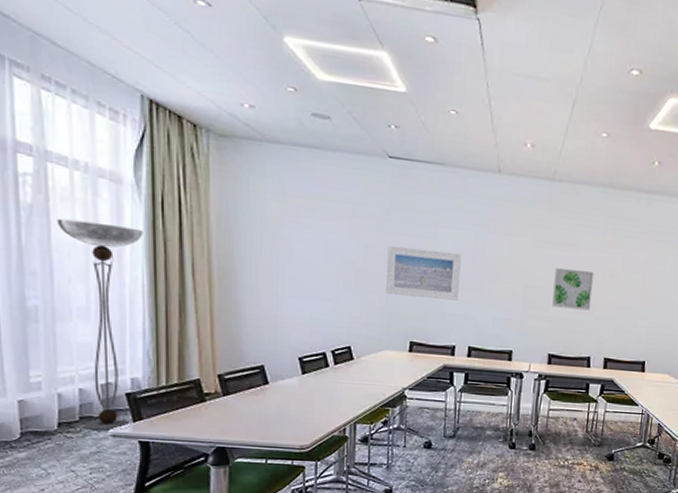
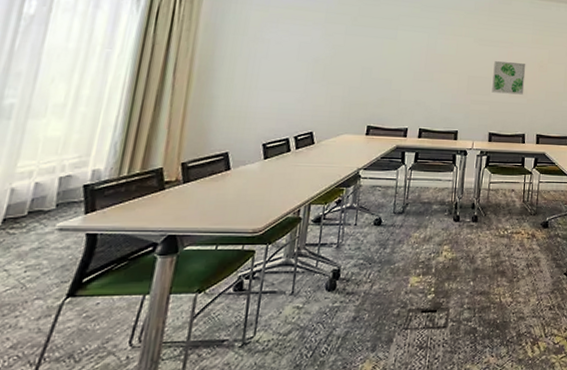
floor lamp: present [56,218,143,432] -> none [31,26,134,225]
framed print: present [386,245,461,301] -> none [349,45,416,89]

